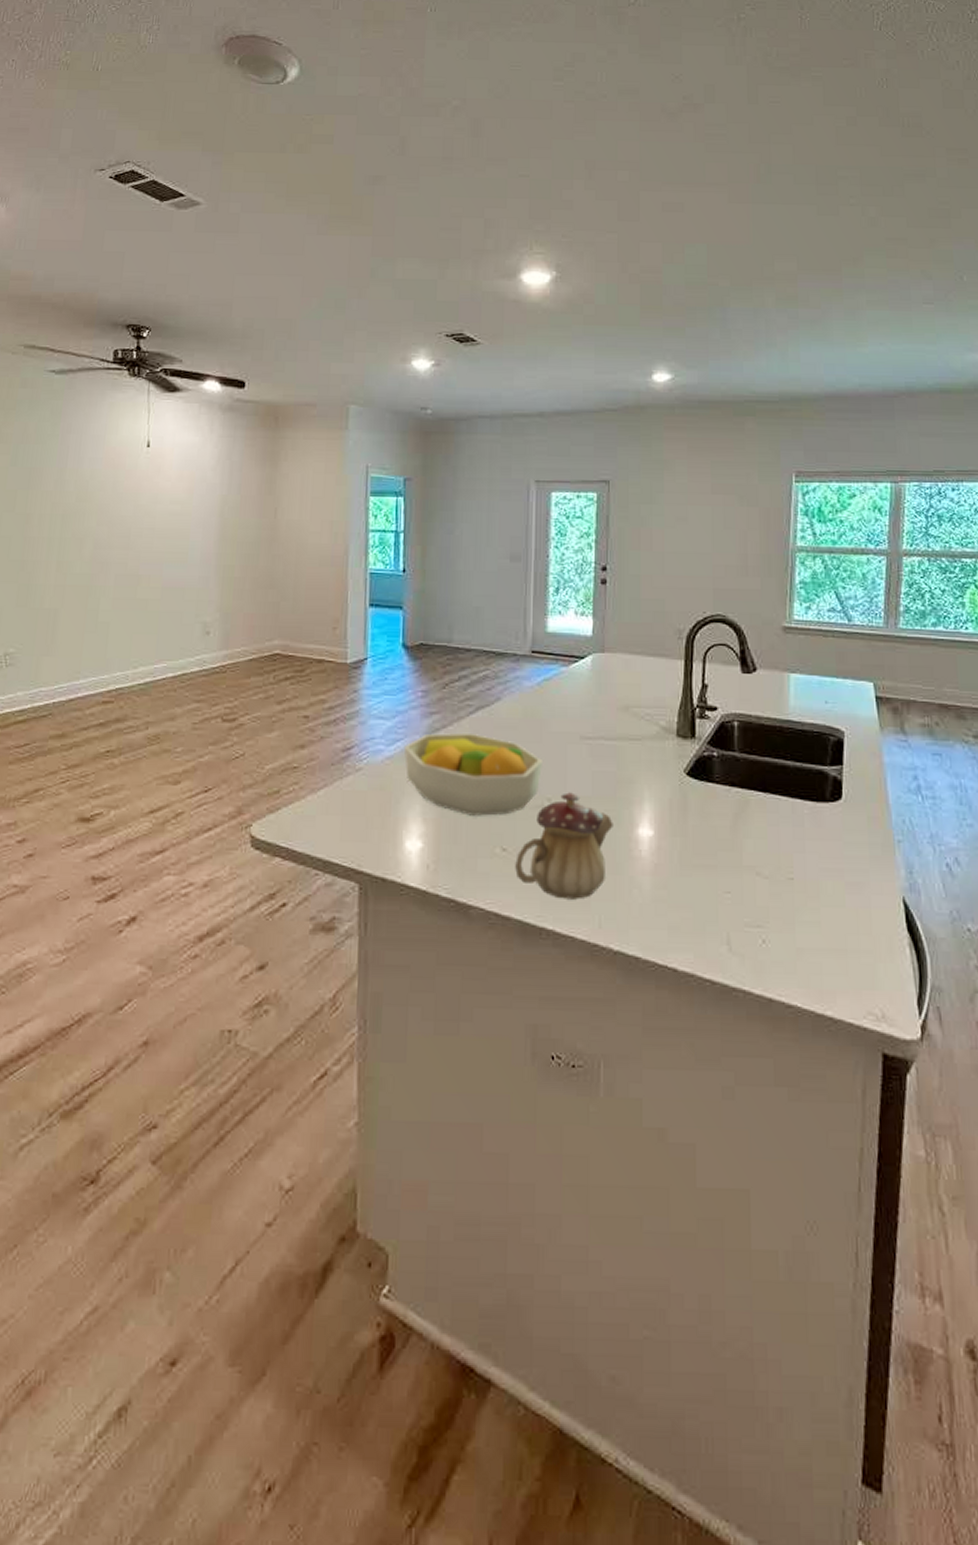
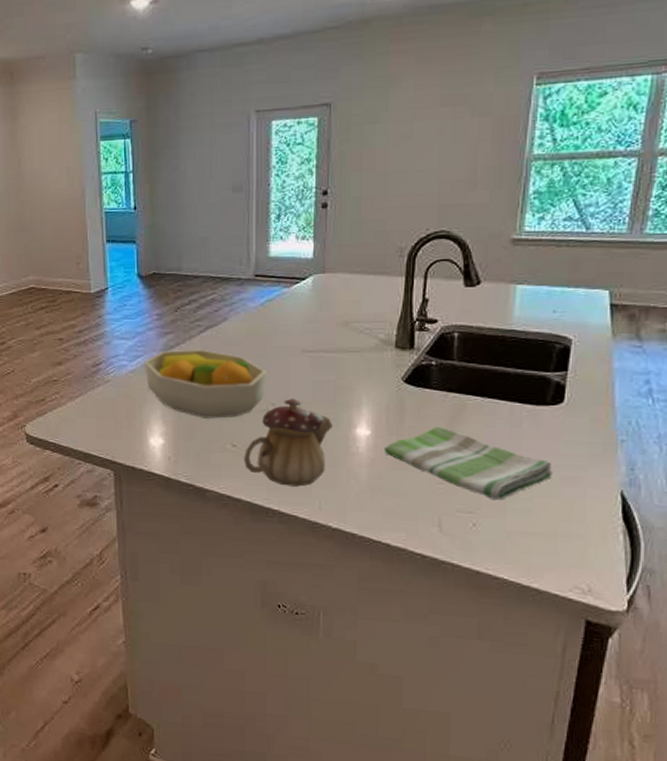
dish towel: none [668,825,837,912] -> present [384,426,552,501]

